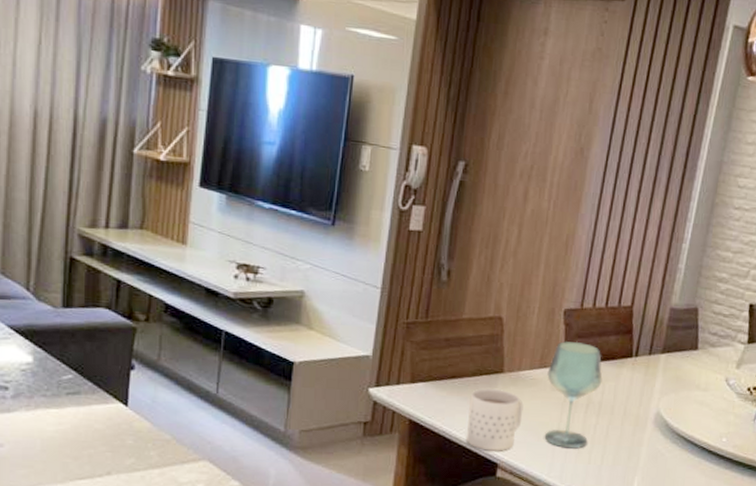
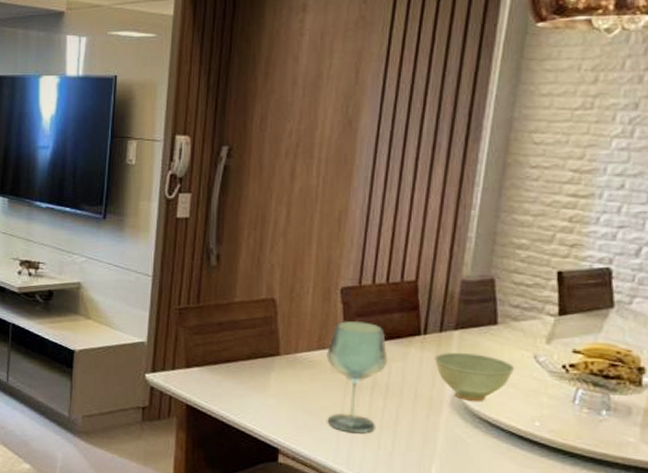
mug: present [465,388,524,451] -> none [244,372,303,436]
bowl: none [643,374,709,420] -> present [435,352,514,402]

